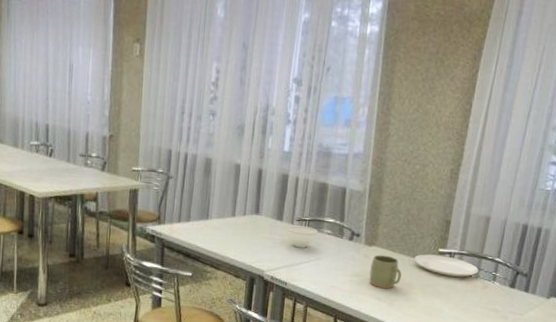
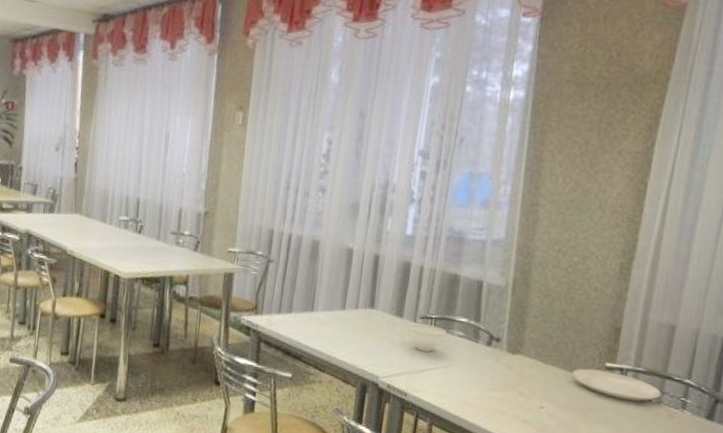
mug: present [369,255,402,288] -> none [512,365,556,409]

